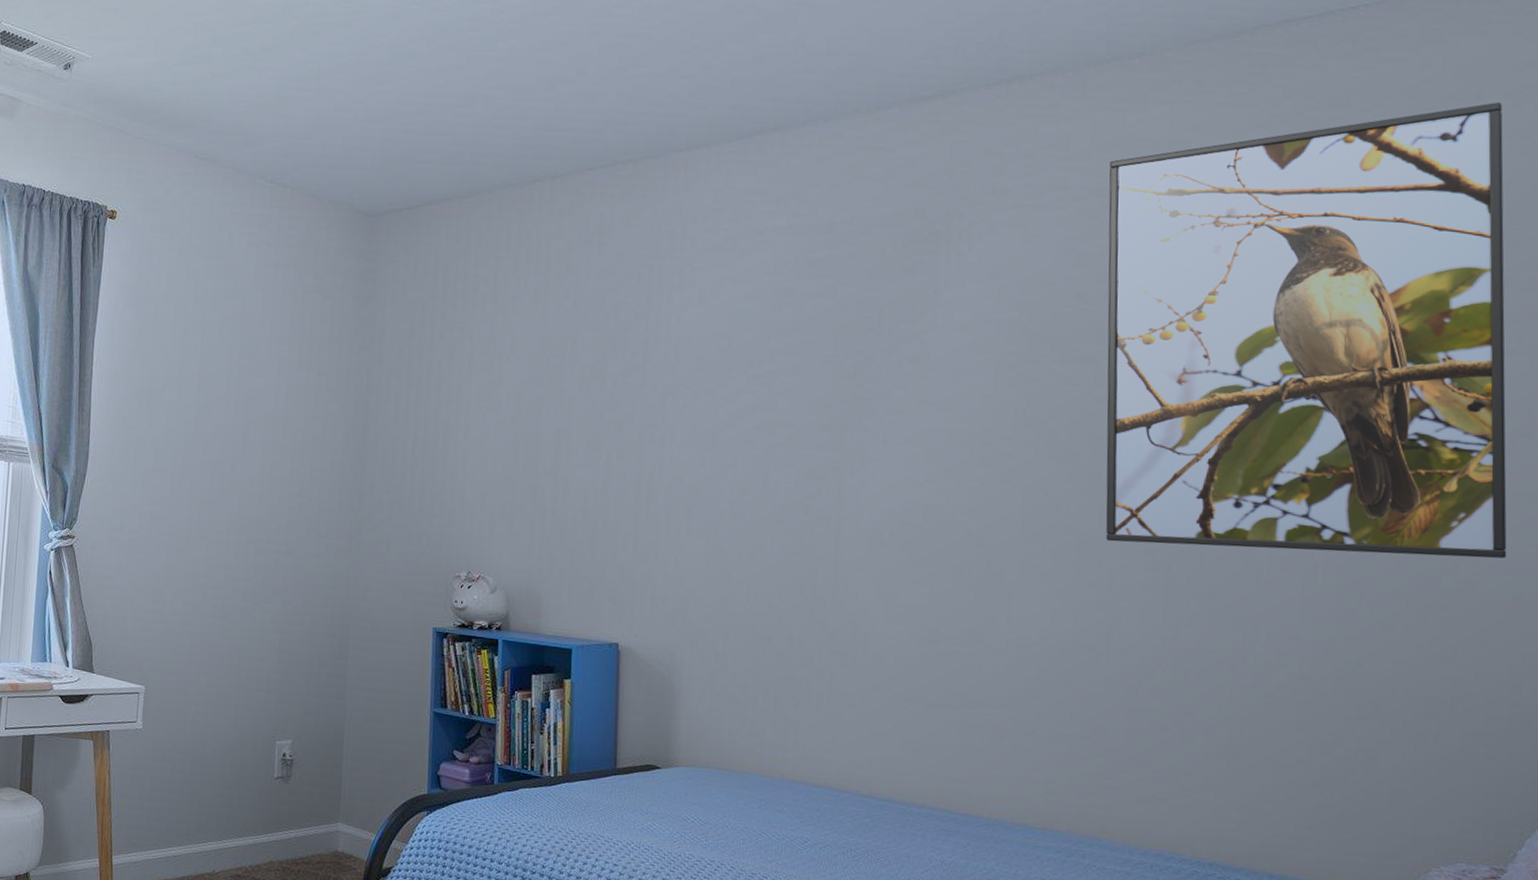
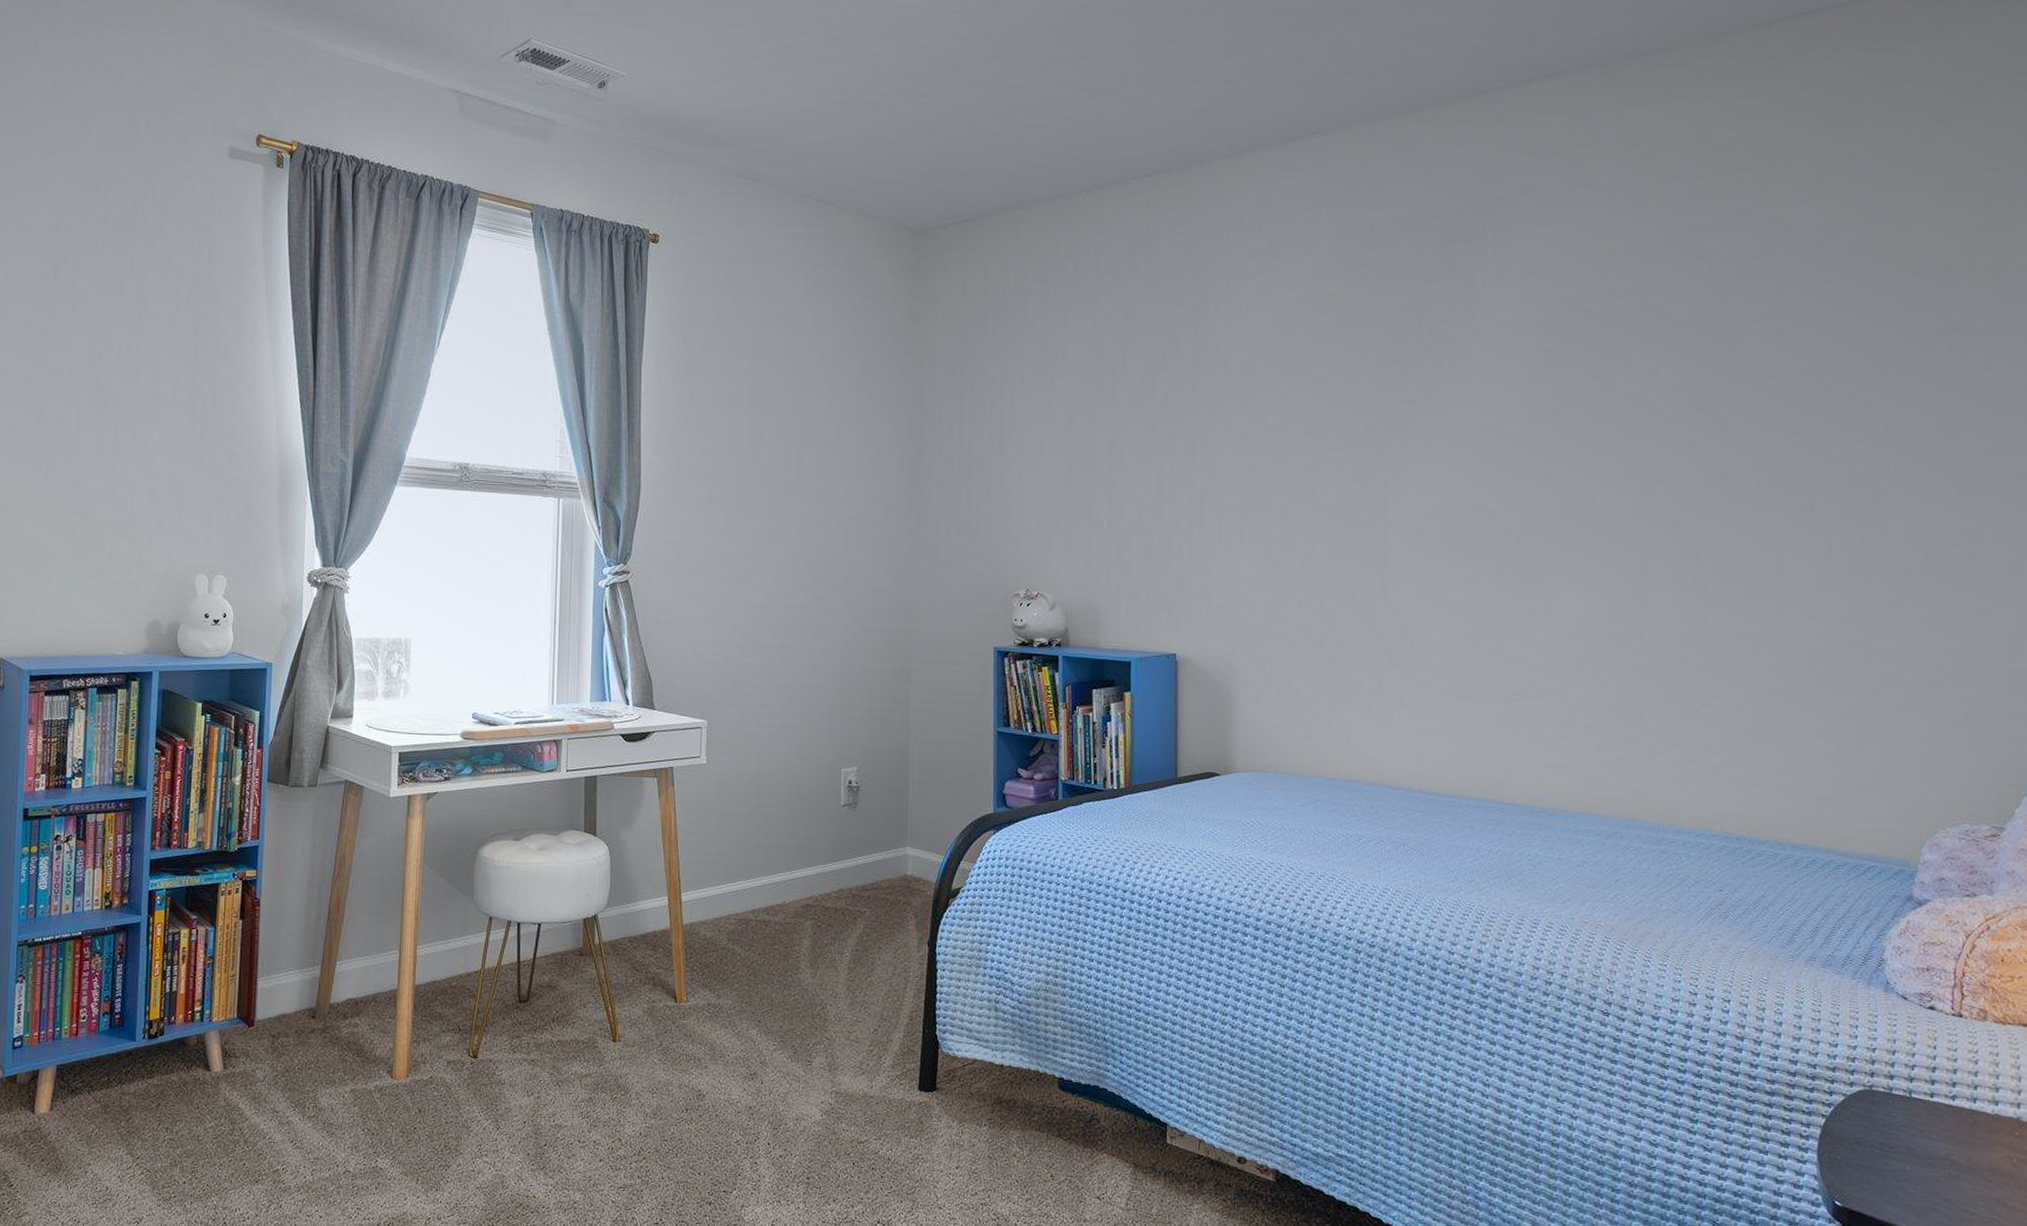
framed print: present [1105,102,1507,559] -> none [1636,89,2005,533]

